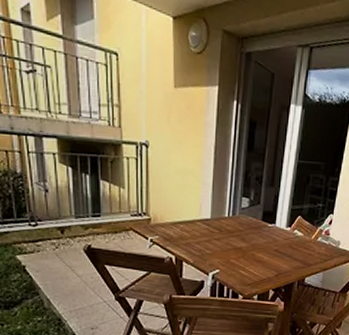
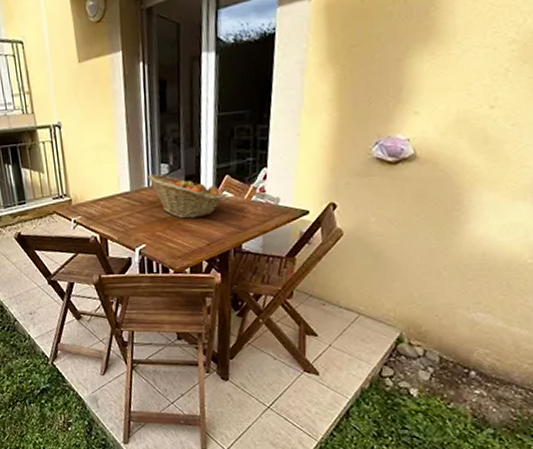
fruit basket: none [229,205,295,251] -> present [148,173,224,219]

